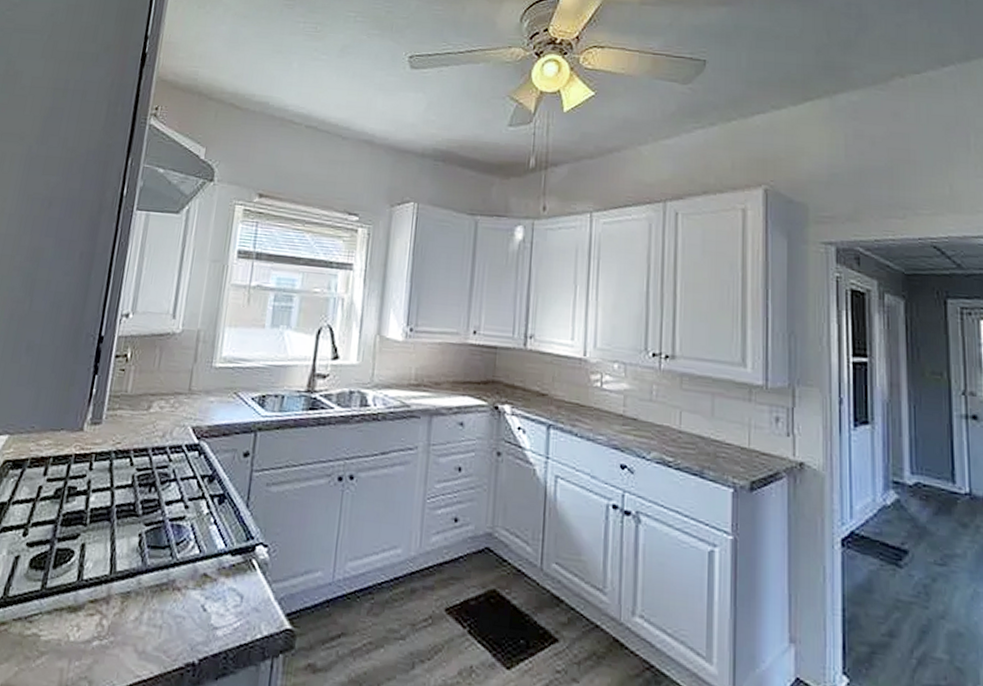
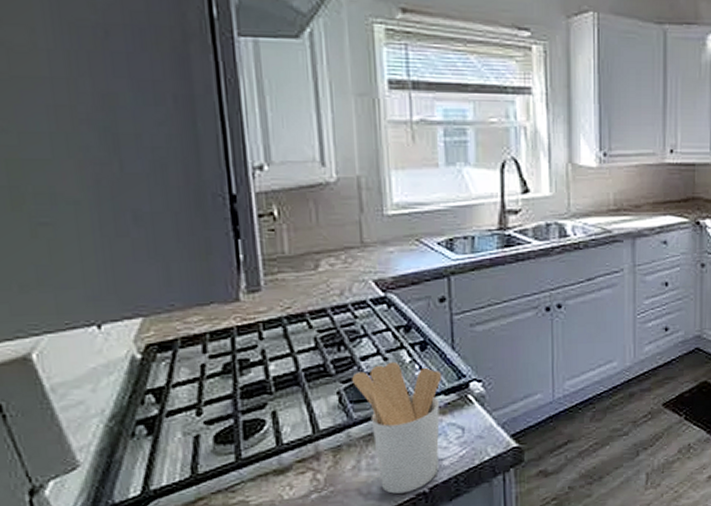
utensil holder: none [154,510,233,660] -> present [352,361,442,494]

